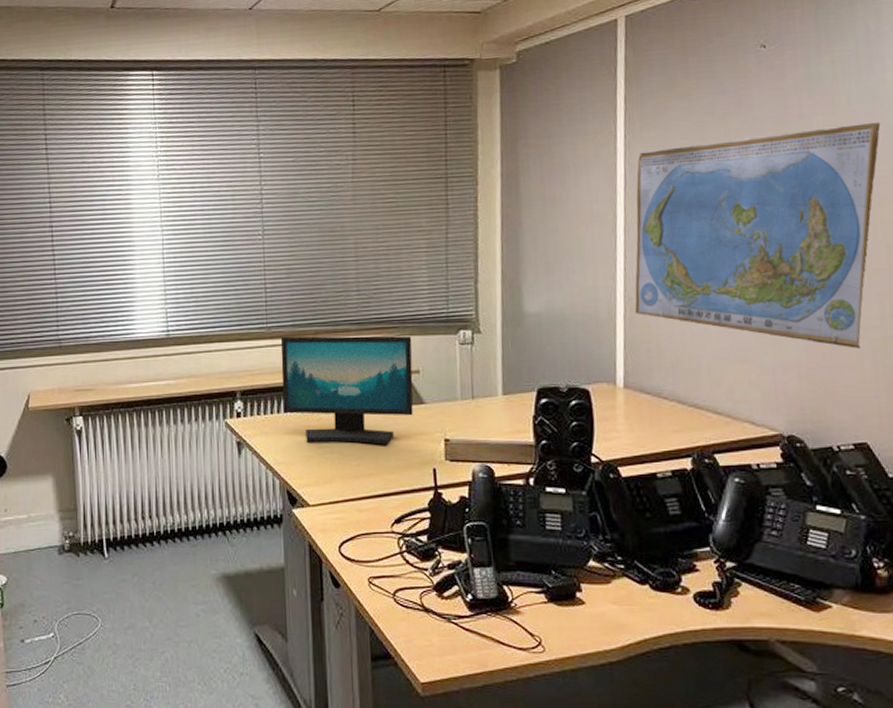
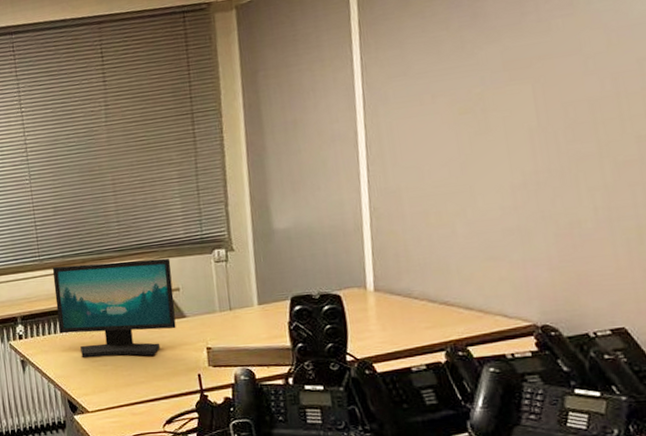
world map: present [634,121,881,349] -> none [375,17,624,239]

